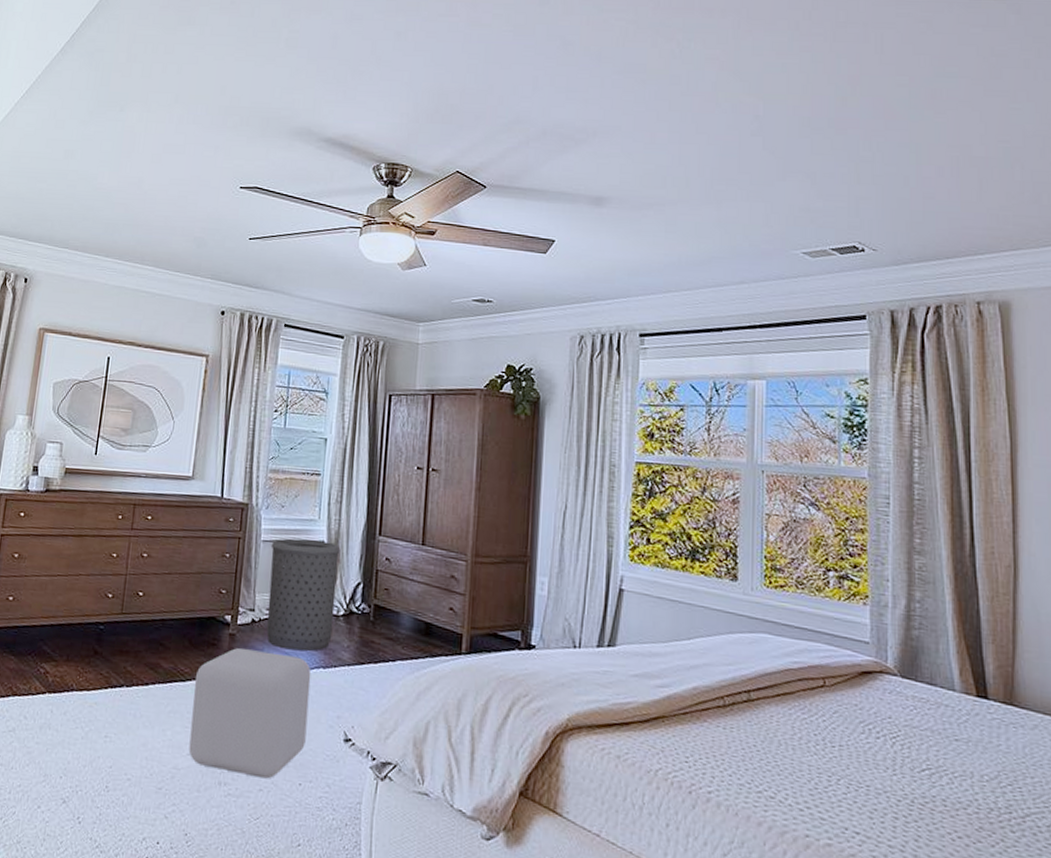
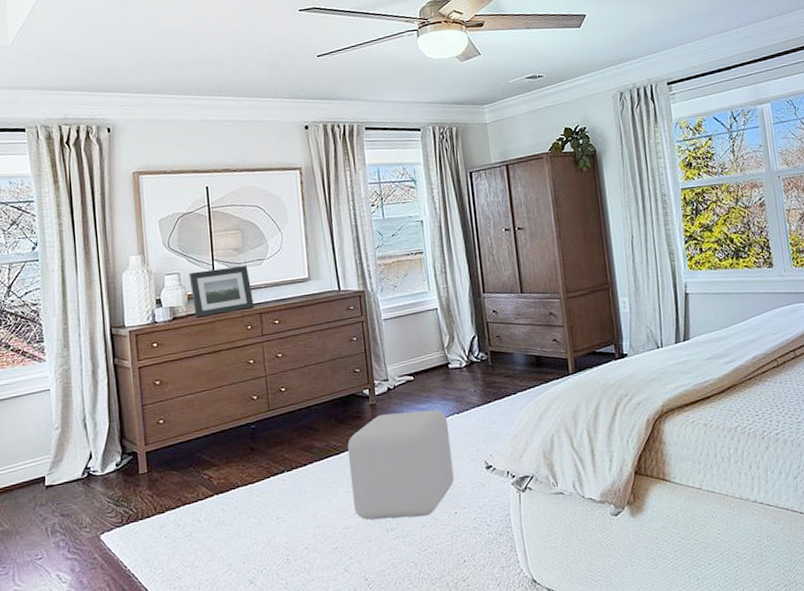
picture frame: none [68,444,132,498] -> present [188,266,254,319]
laundry basket: present [267,538,341,651] -> none [391,308,460,406]

